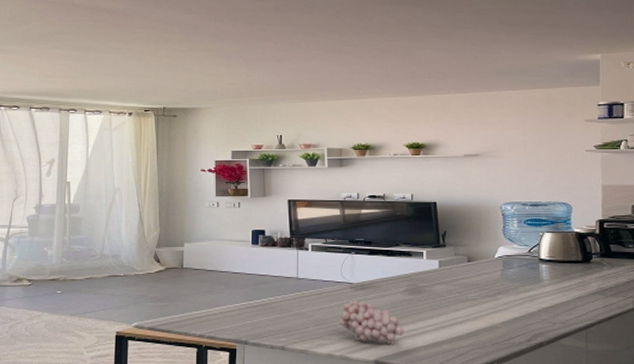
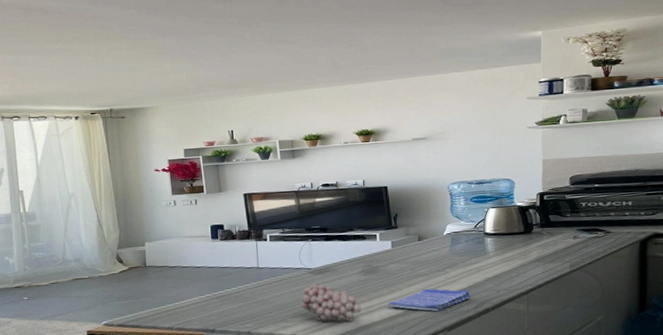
dish towel: none [432,315,524,341] -> present [387,288,471,312]

